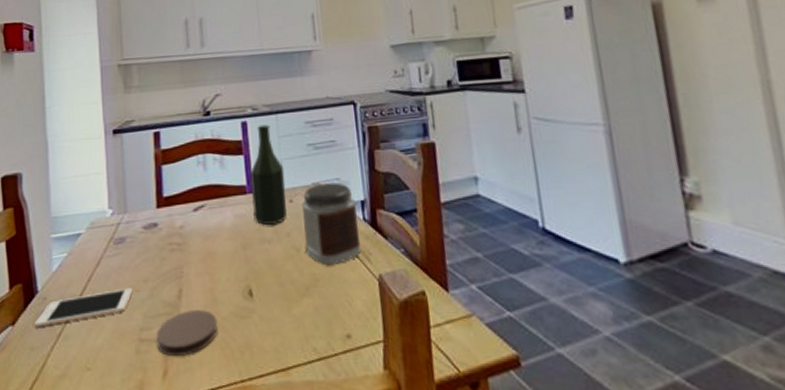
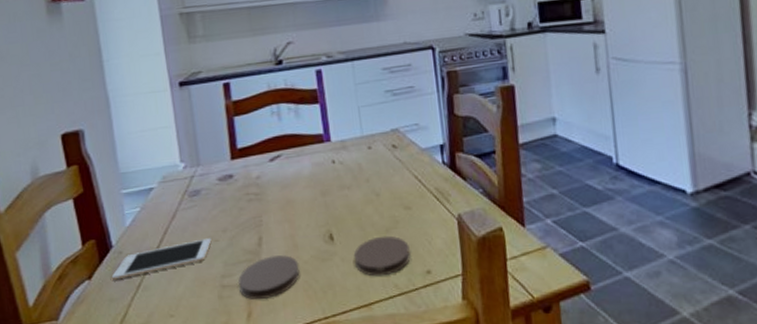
bottle: present [250,124,287,225] -> none [327,72,366,172]
coaster: none [272,294,330,338] -> present [353,235,411,276]
jar: present [301,182,362,264] -> none [380,128,441,207]

